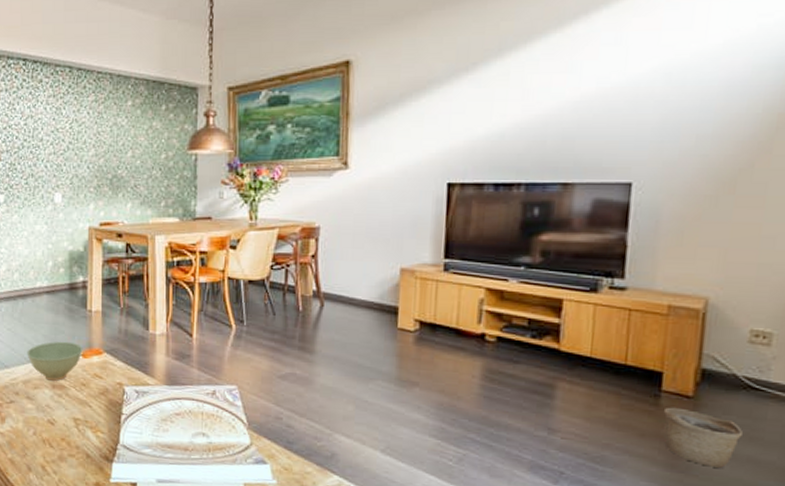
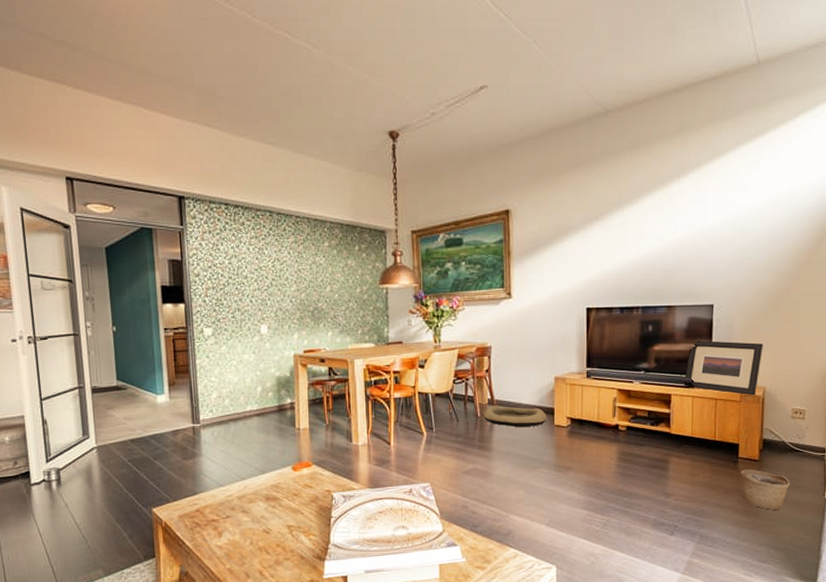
bowl: present [27,341,83,381] -> none [240,458,293,494]
dog bed: none [307,299,387,328] -> present [484,406,546,428]
picture frame: none [582,230,708,309] -> present [684,340,764,396]

